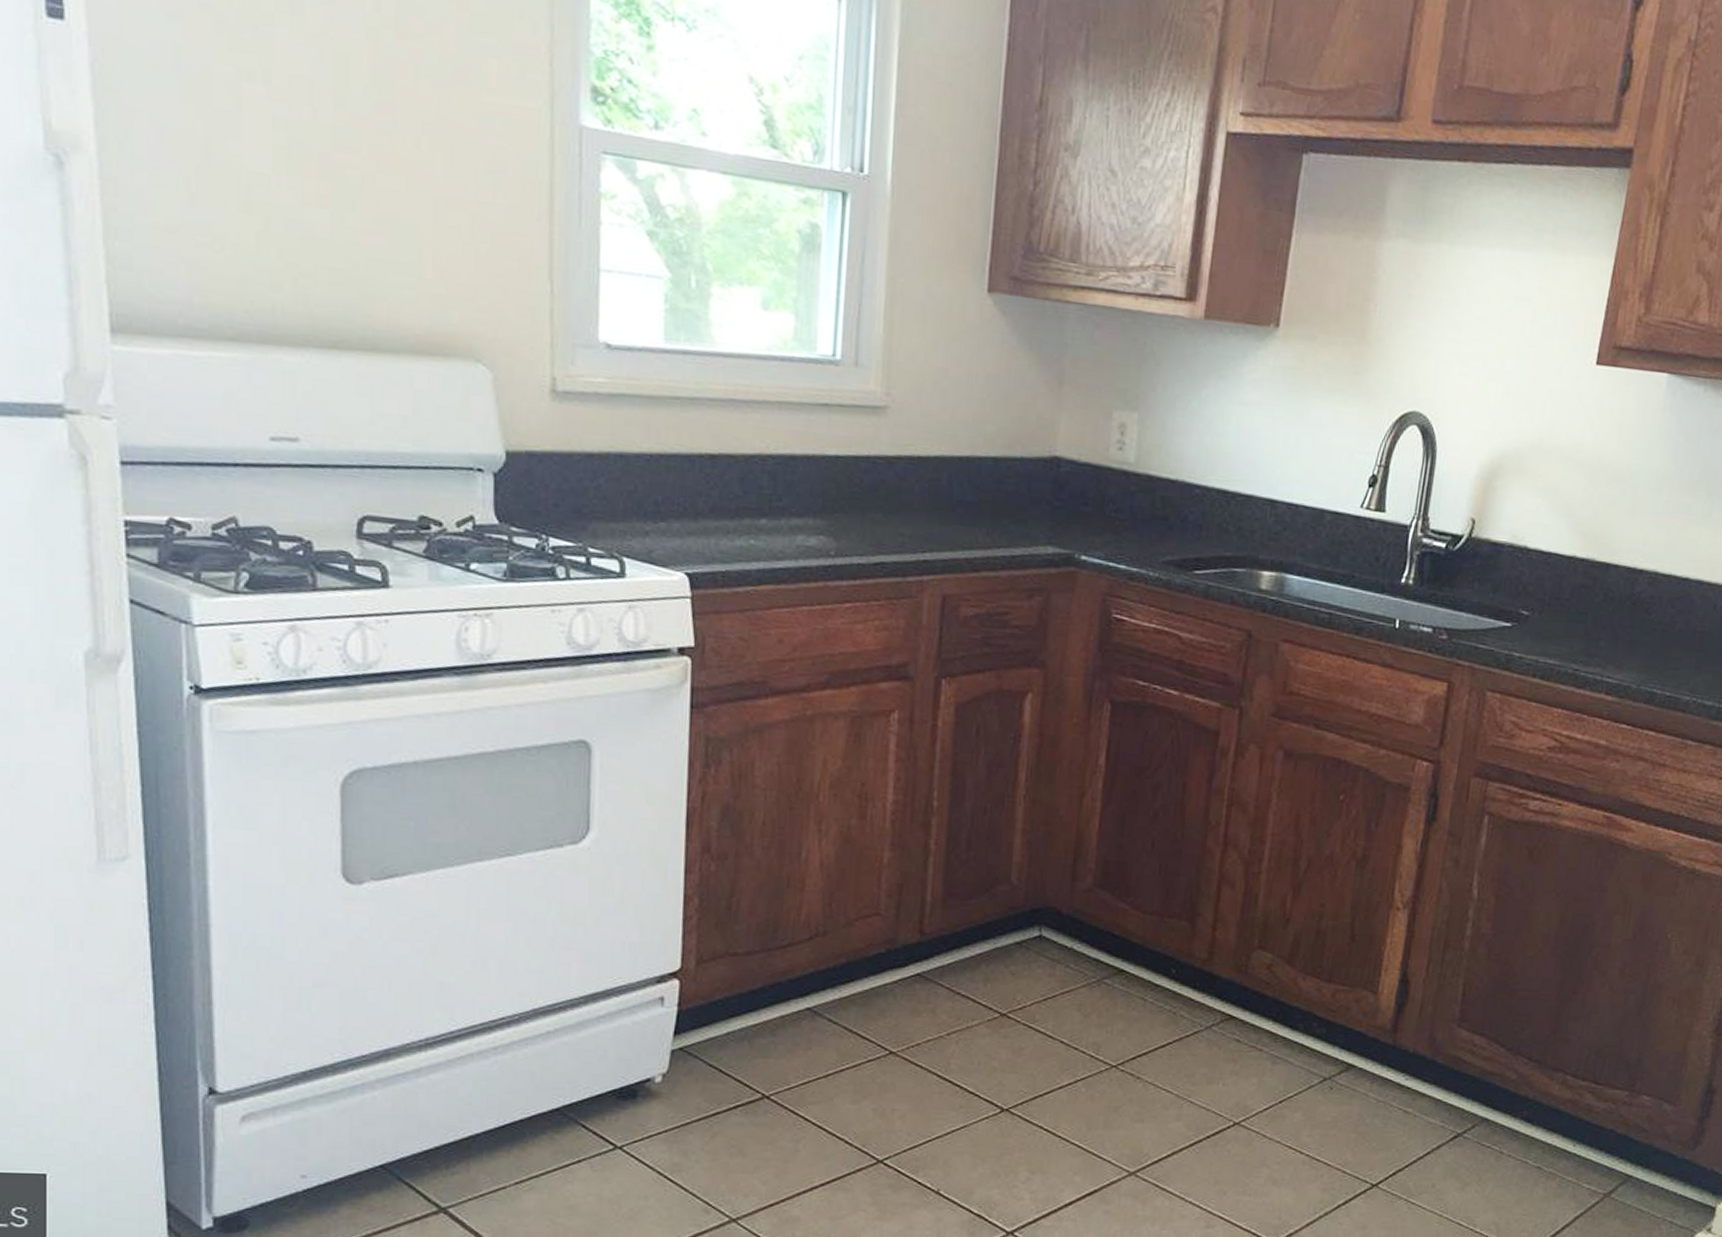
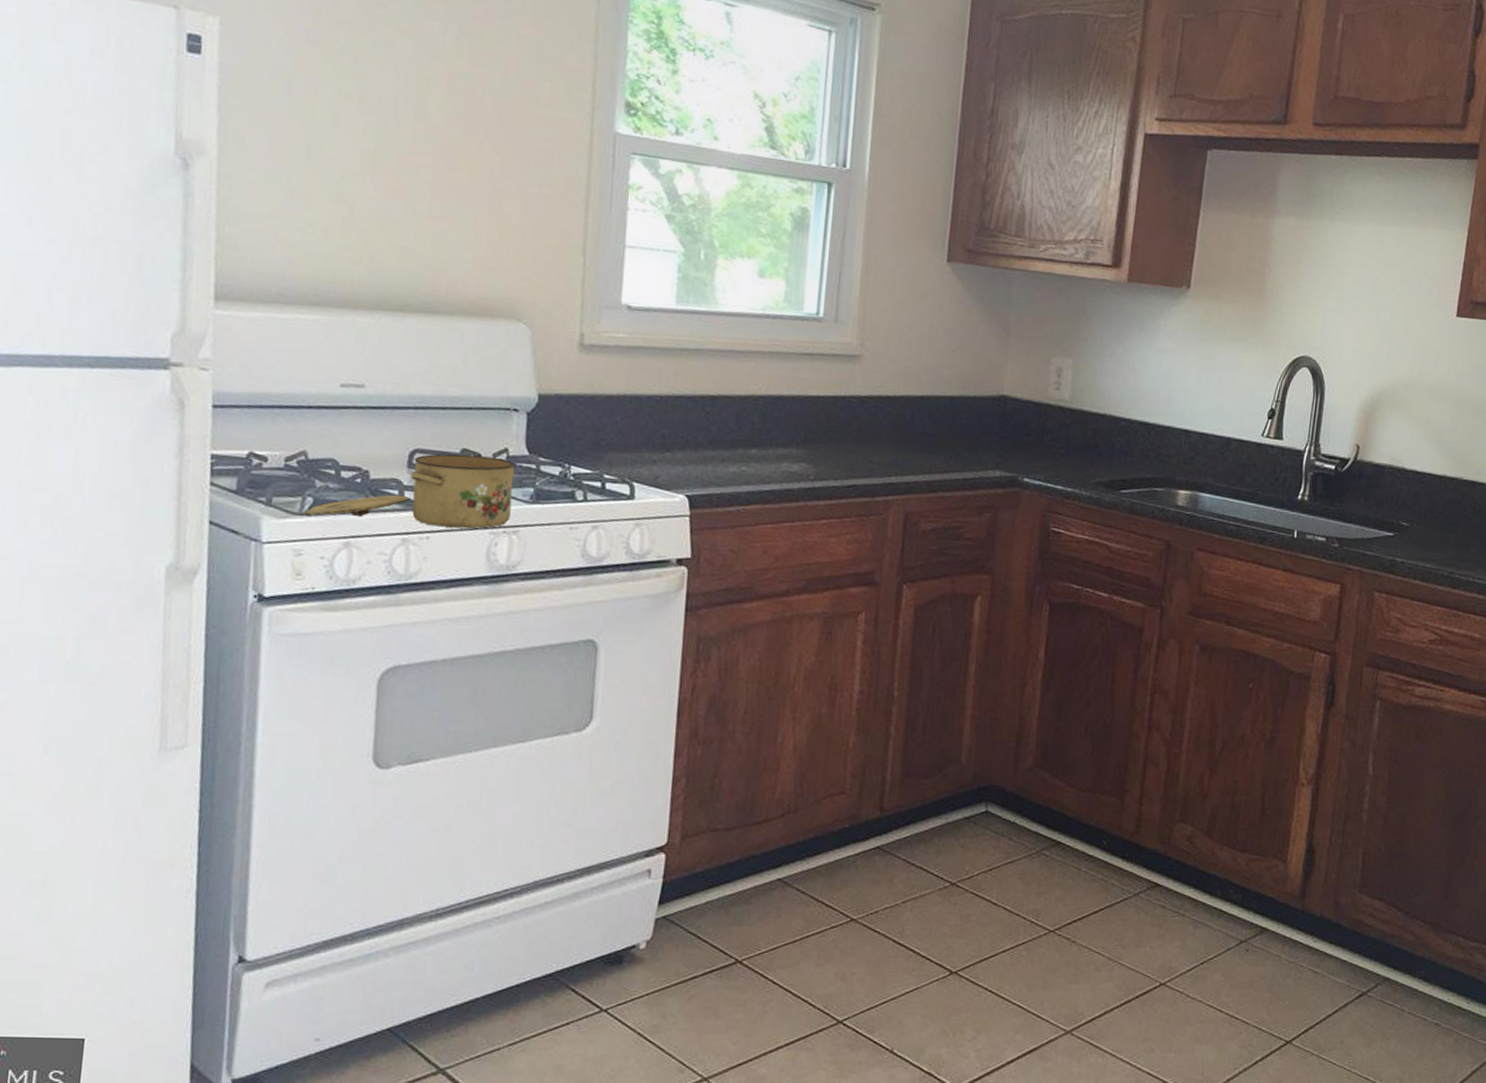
cooking pot: none [239,522,483,611] -> present [304,453,515,529]

